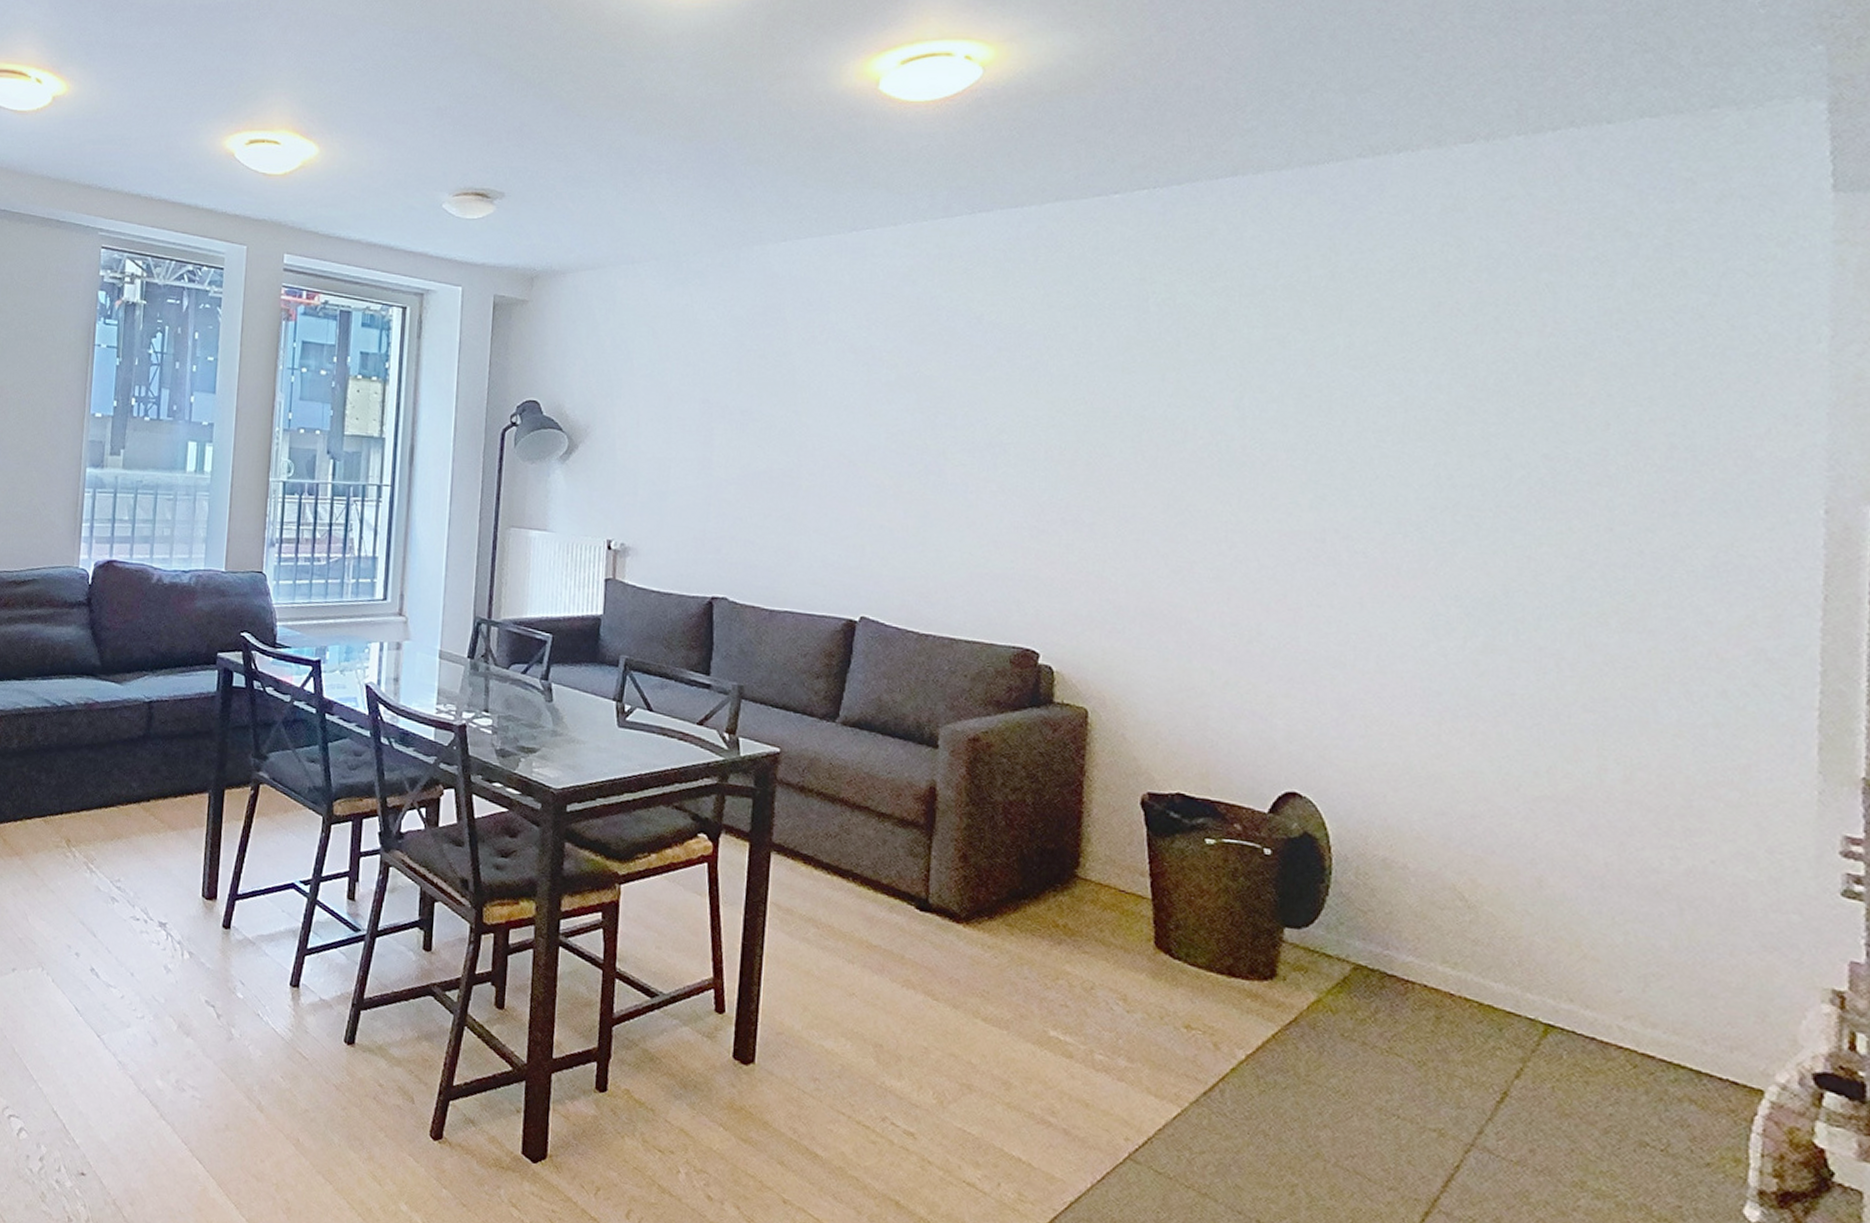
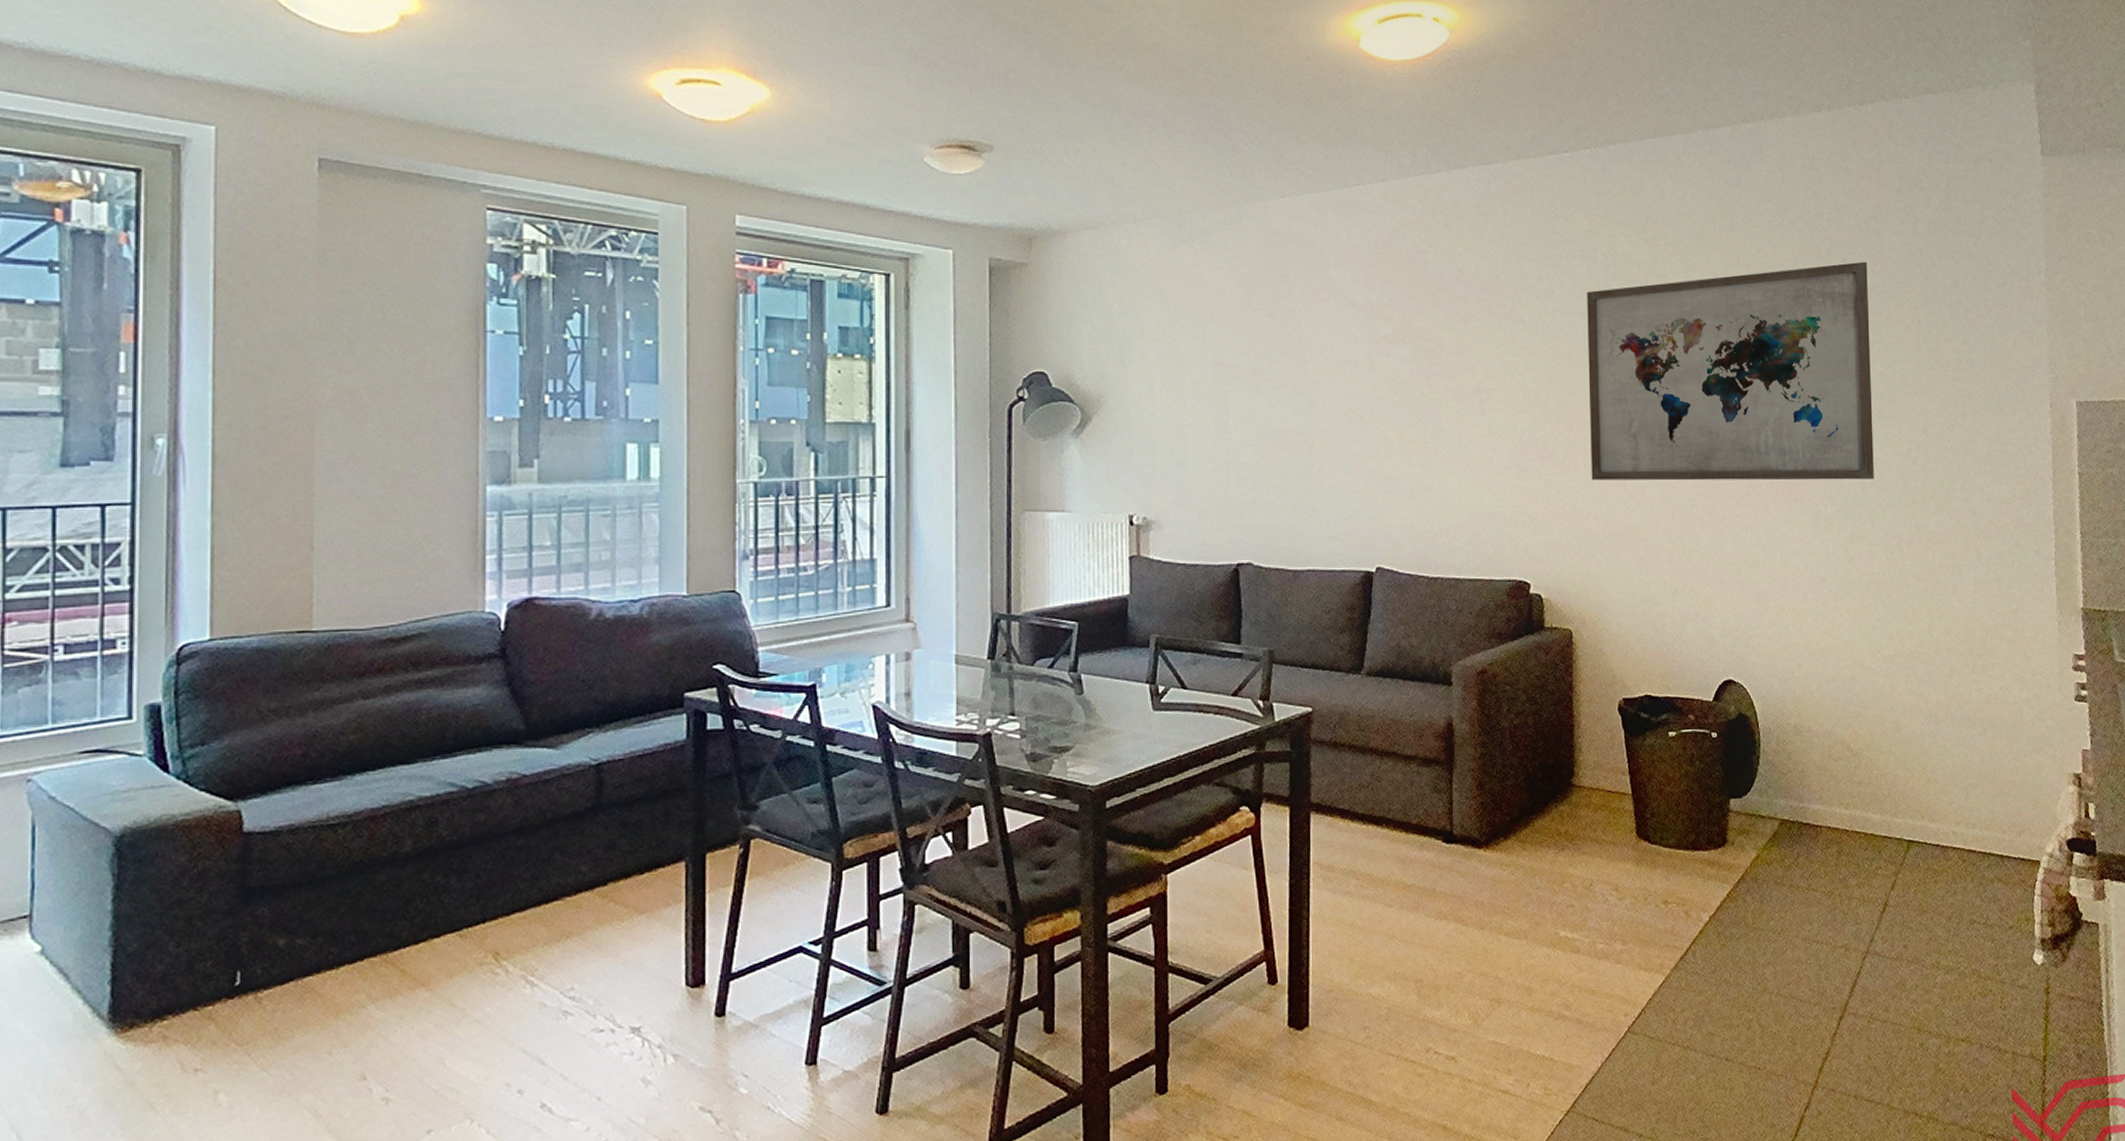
wall art: none [1124,320,1533,582] -> present [1587,261,1874,481]

